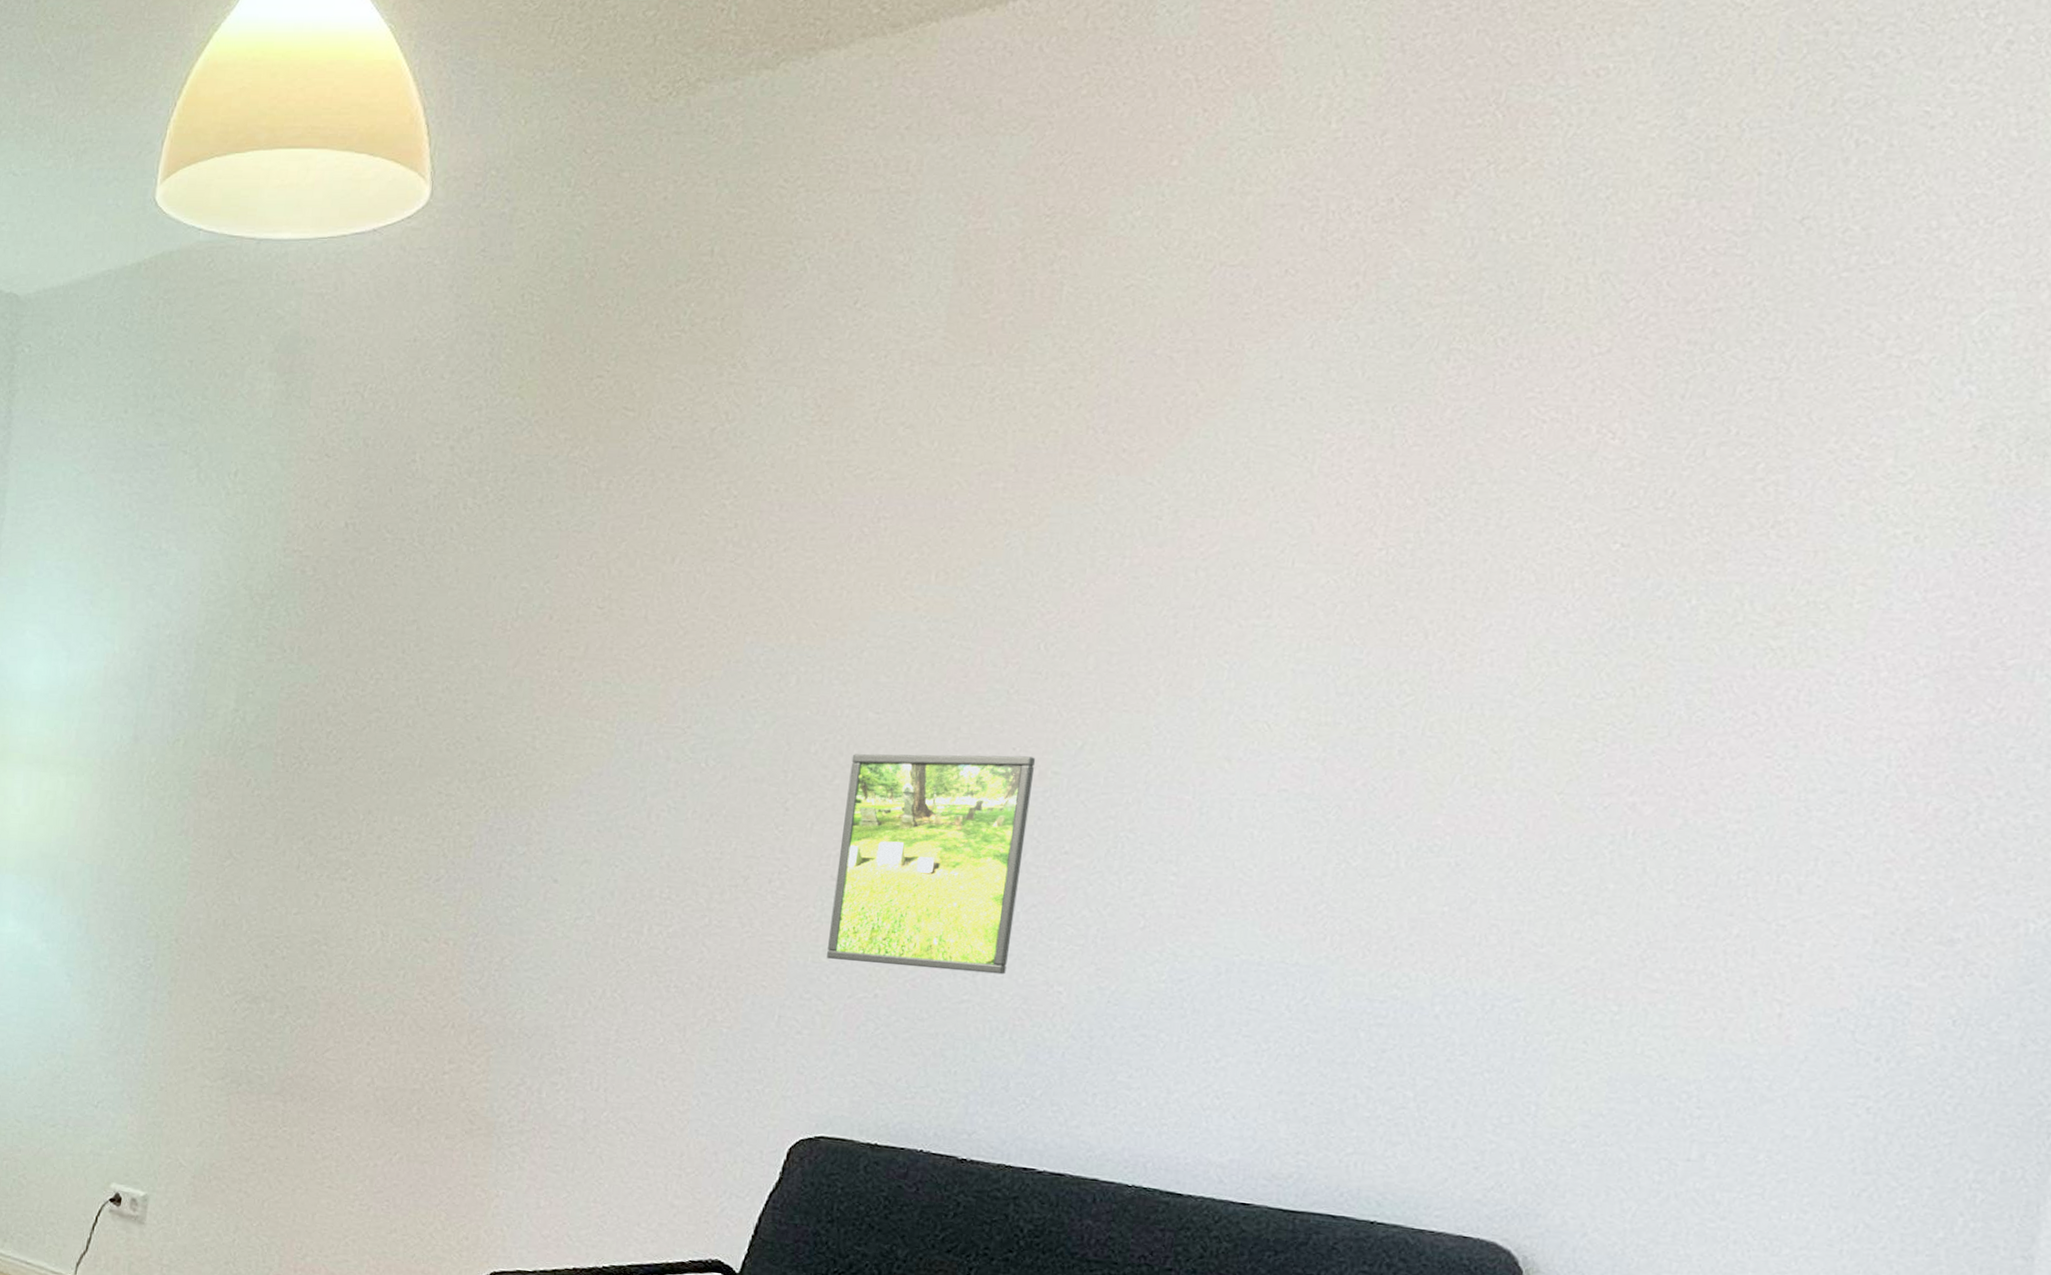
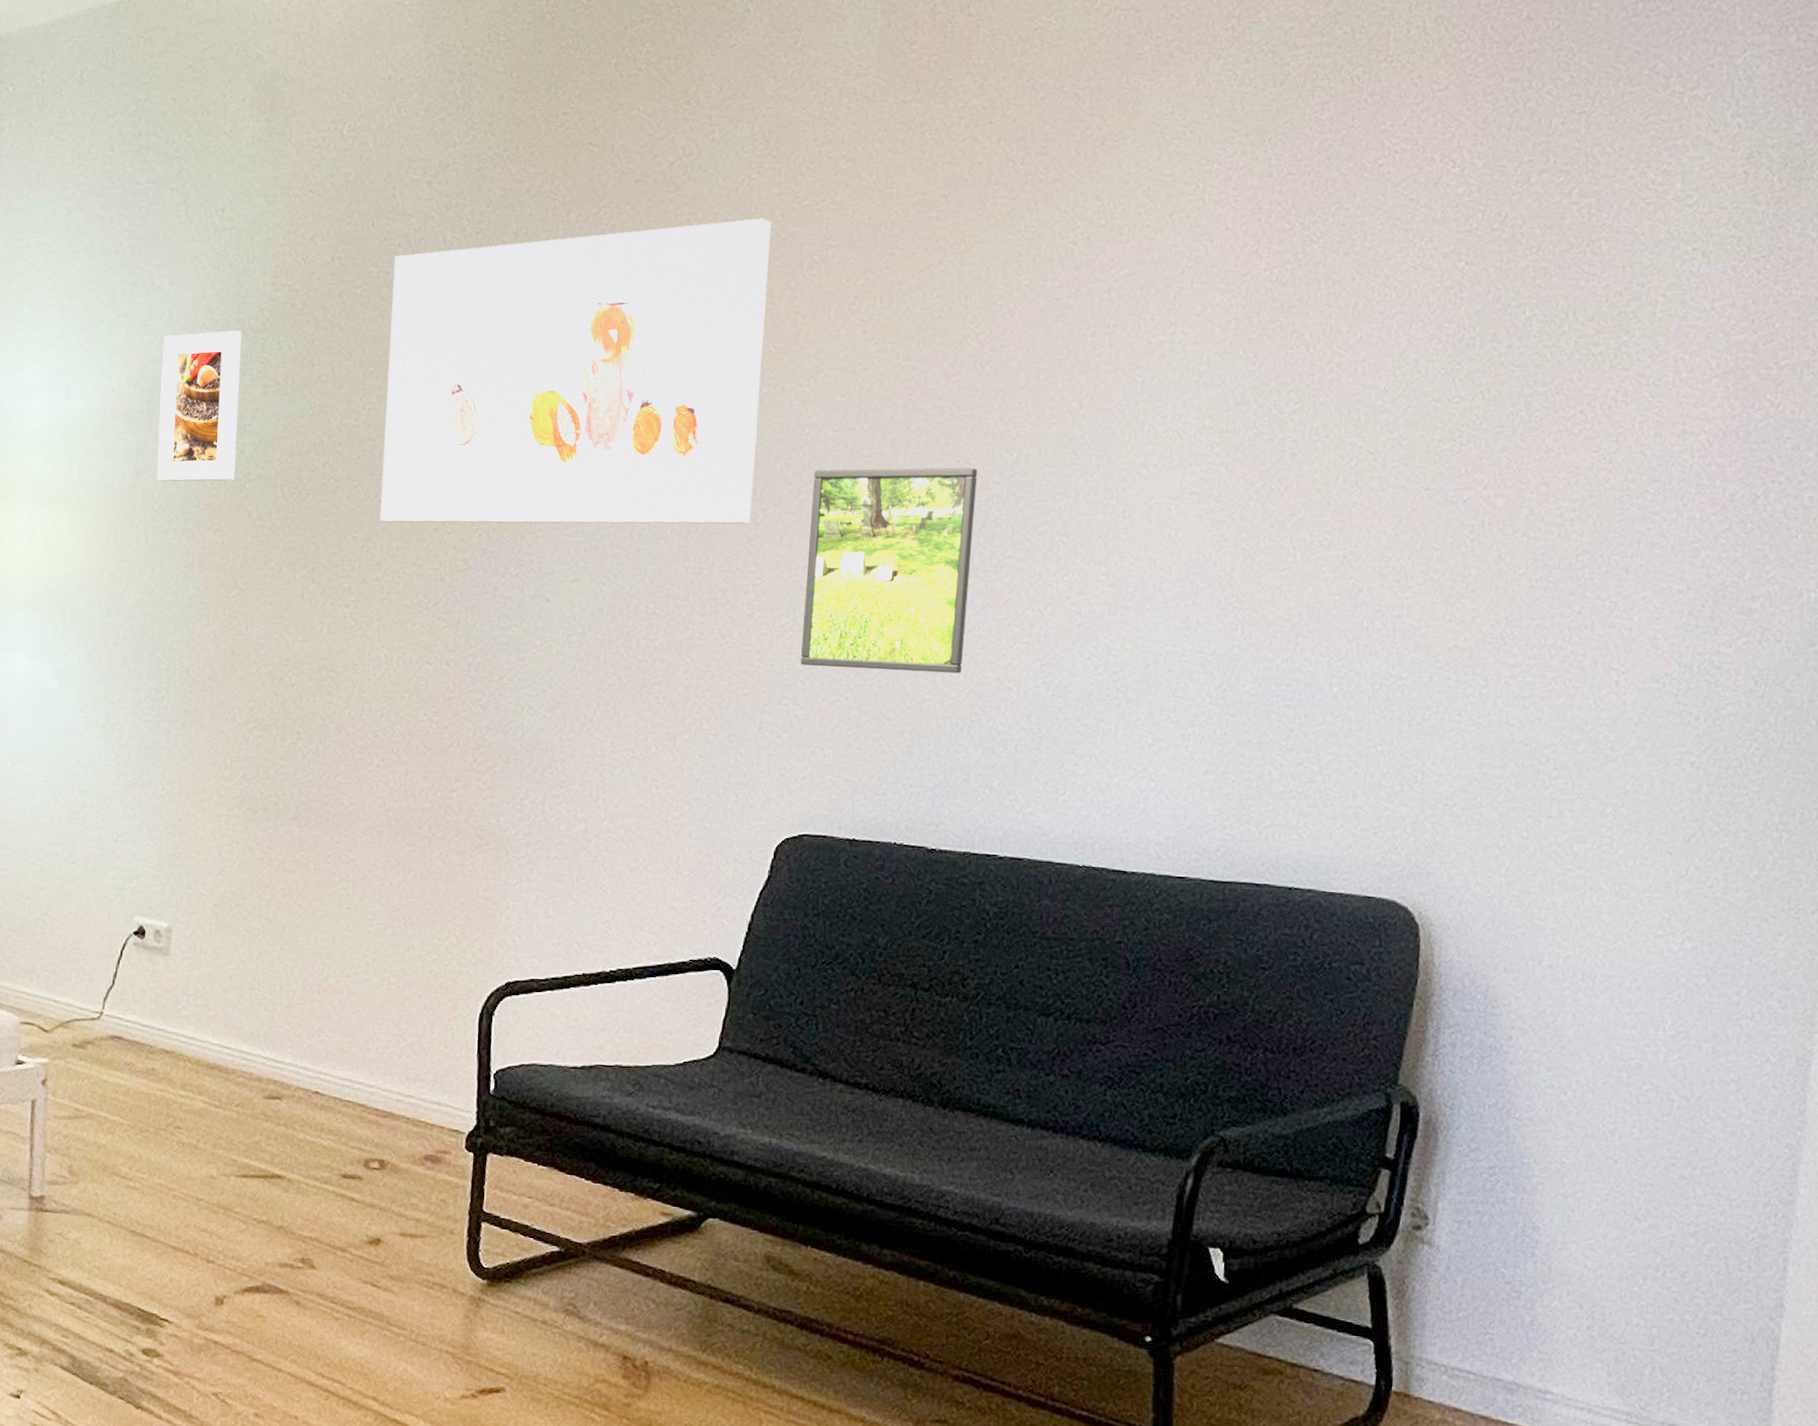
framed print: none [154,596,249,749] -> present [156,330,242,482]
wall art: none [382,487,819,809] -> present [379,218,772,524]

